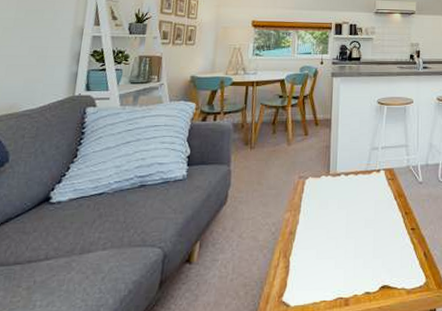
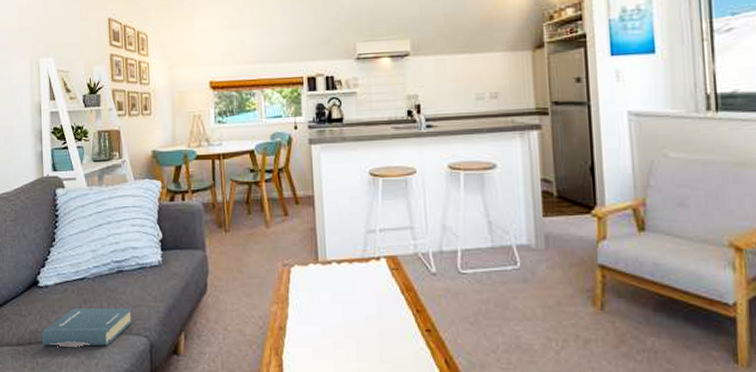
hardback book: none [43,220,150,263] -> present [41,307,133,346]

